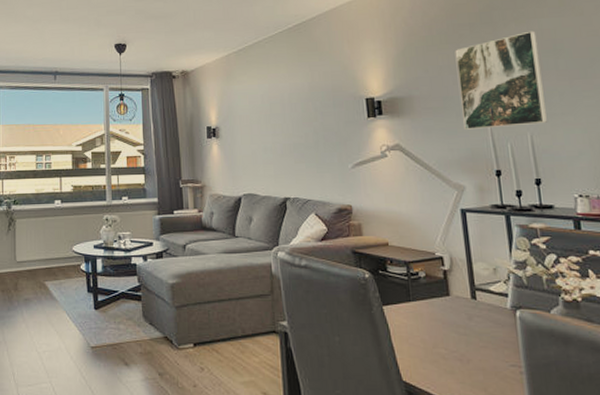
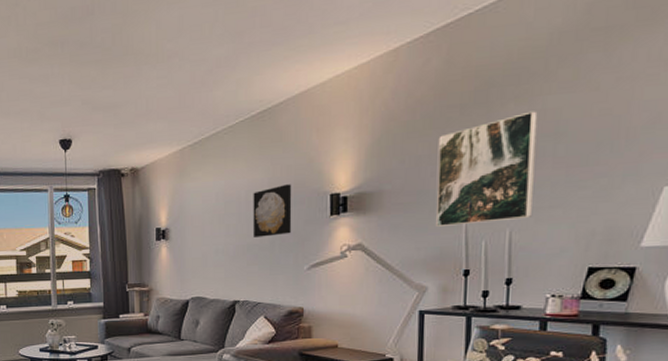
wall art: none [295,89,334,137] -> present [252,184,292,237]

